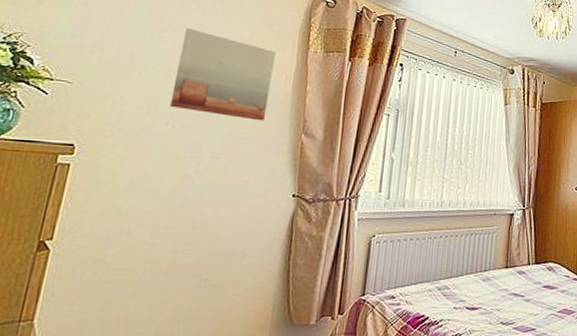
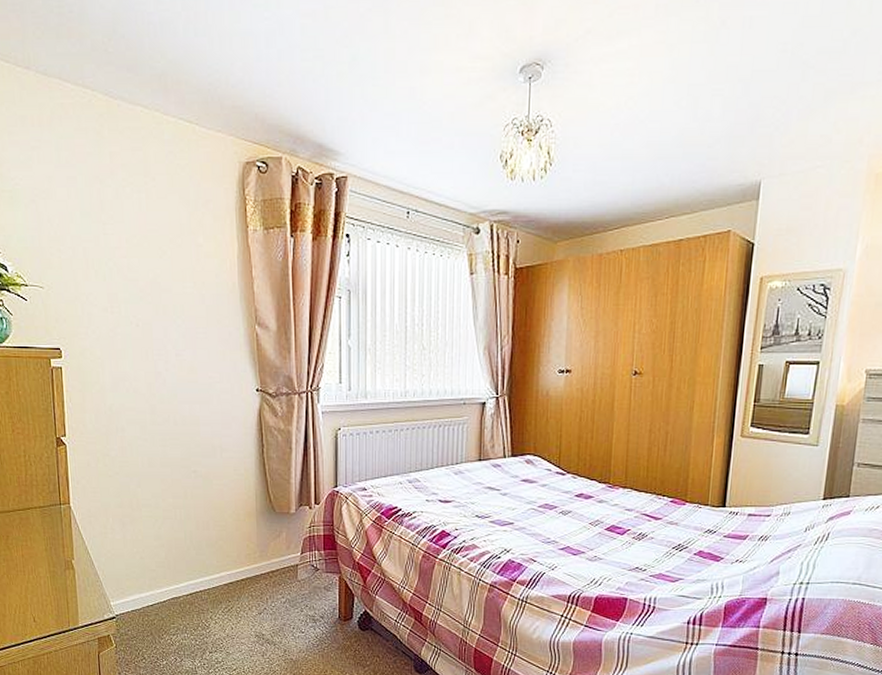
wall art: present [169,27,277,121] -> none [125,216,218,313]

